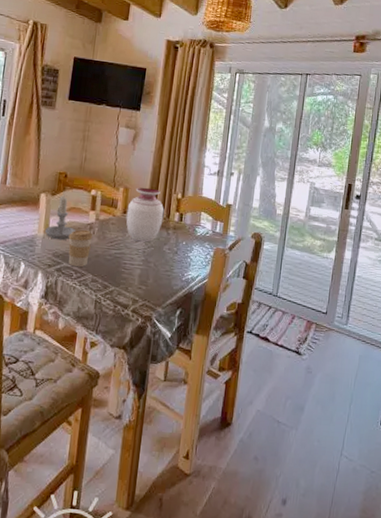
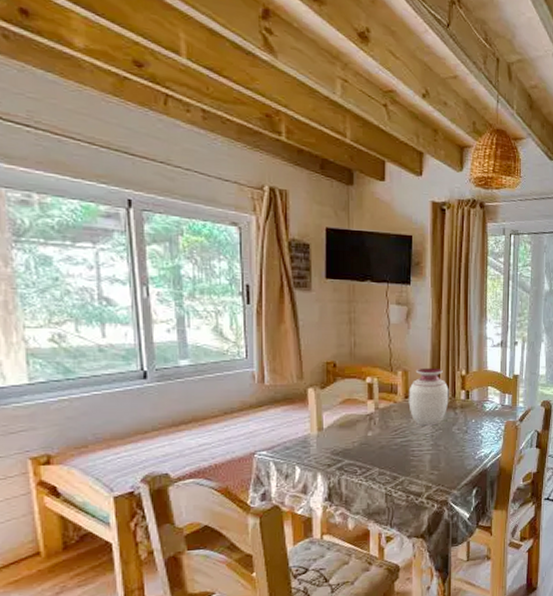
candle: present [45,195,75,240] -> none [319,387,353,437]
coffee cup: present [68,229,93,268] -> none [346,421,374,463]

